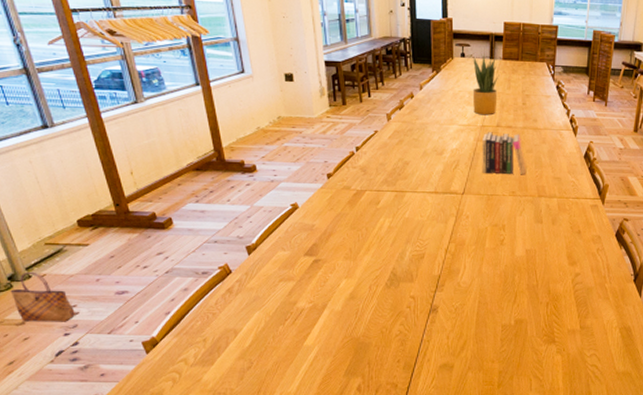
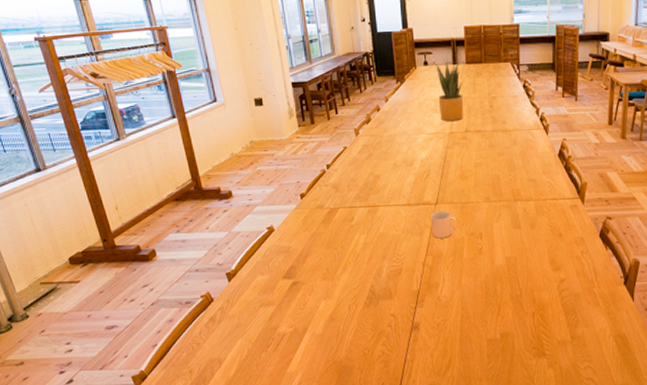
tote bag: present [10,271,75,322] -> none [10,311,69,362]
mug: none [457,200,482,227] -> present [431,210,457,239]
books: present [481,132,527,175] -> none [451,138,500,181]

